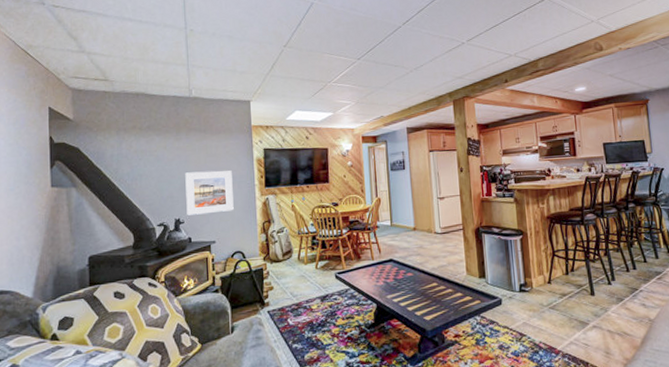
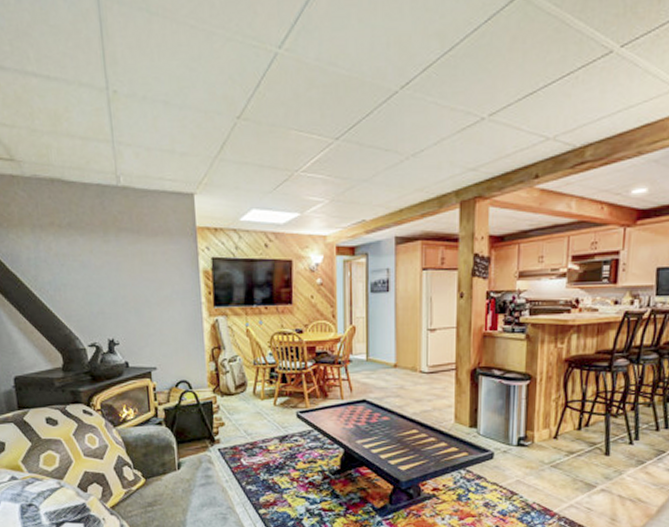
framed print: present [185,170,234,216] -> none [117,283,177,336]

